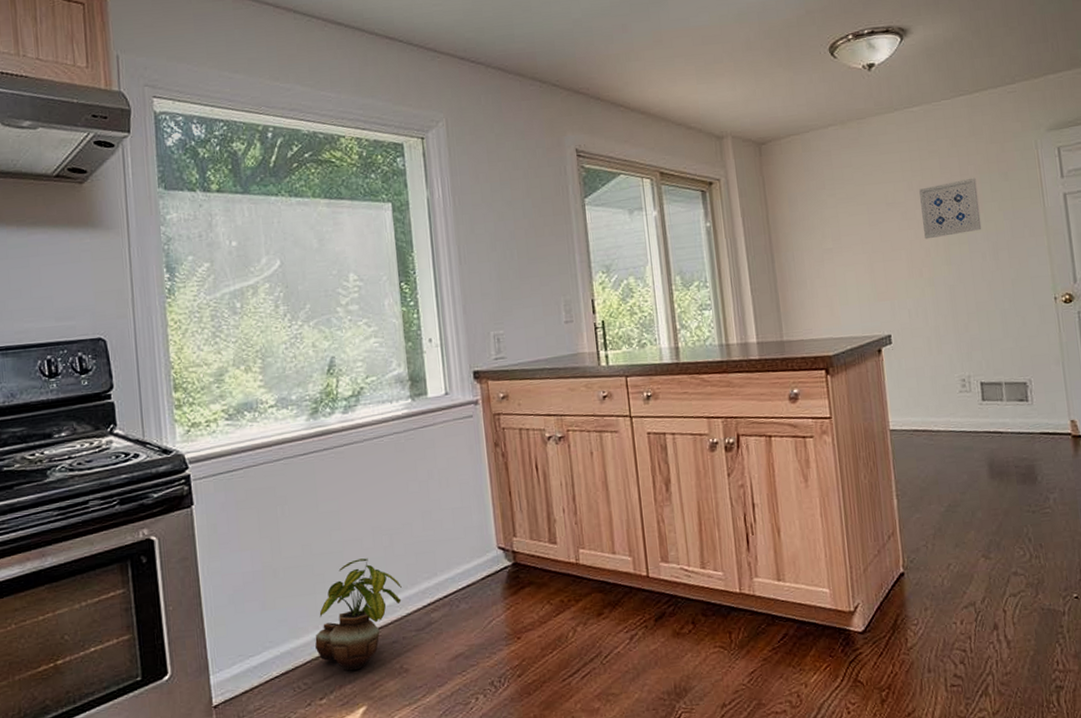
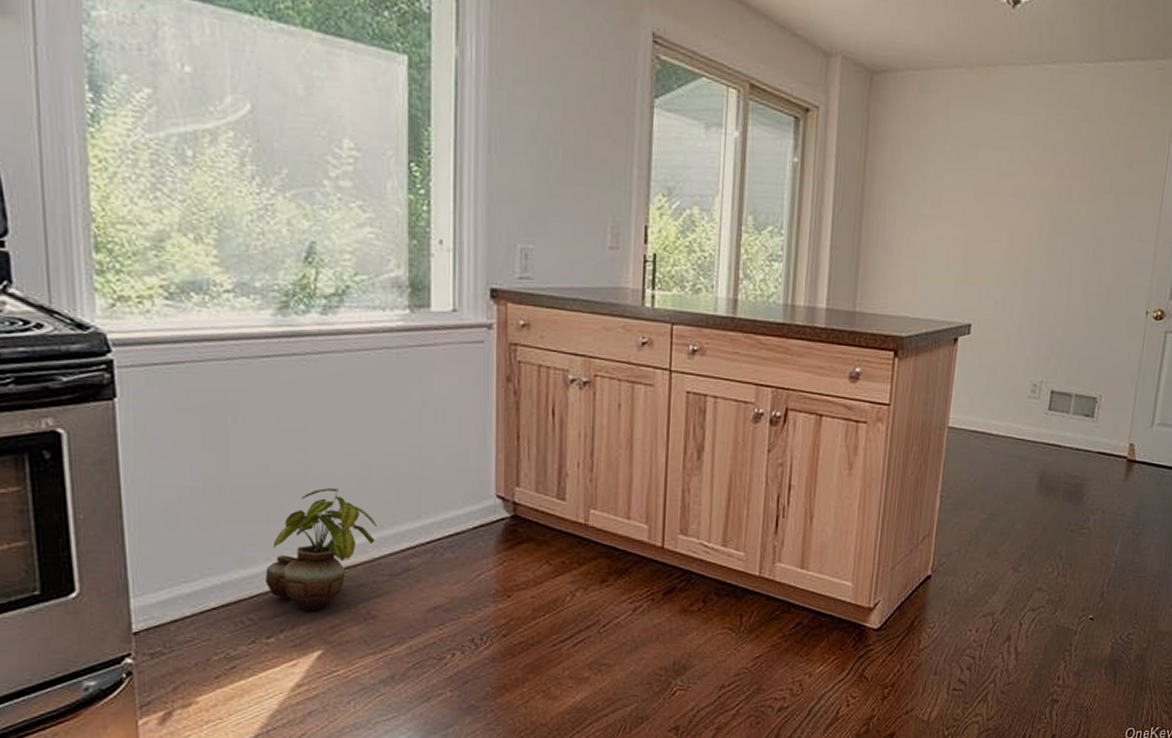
wall art: present [919,177,982,240] -> none [1030,161,1099,224]

